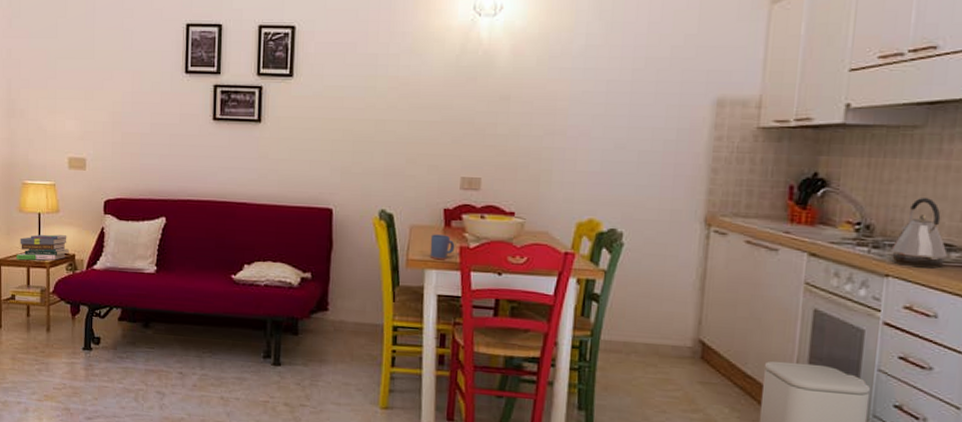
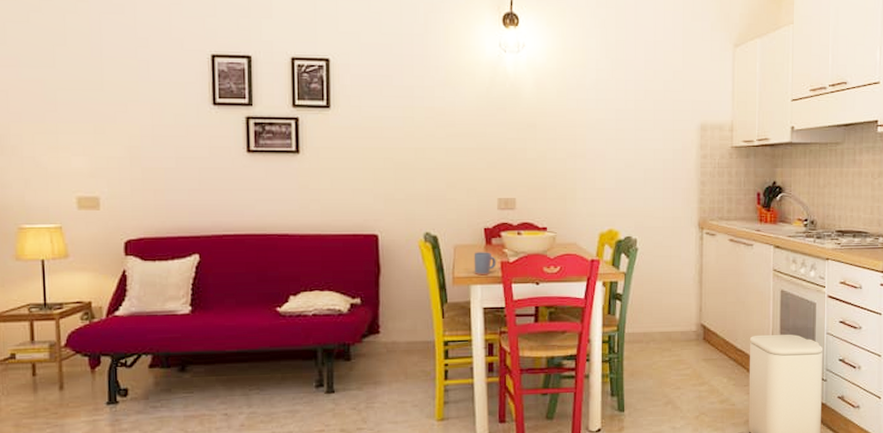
books: present [16,234,69,261] -> none [15,282,84,314]
kettle: present [890,198,947,269] -> none [828,198,864,251]

